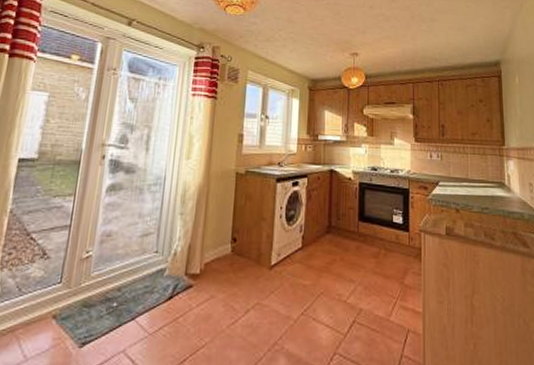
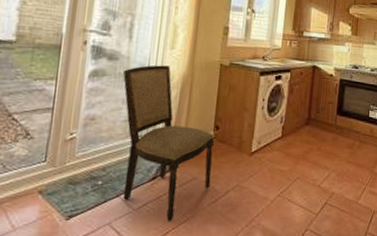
dining chair: none [138,176,232,347] -> present [123,65,214,221]

